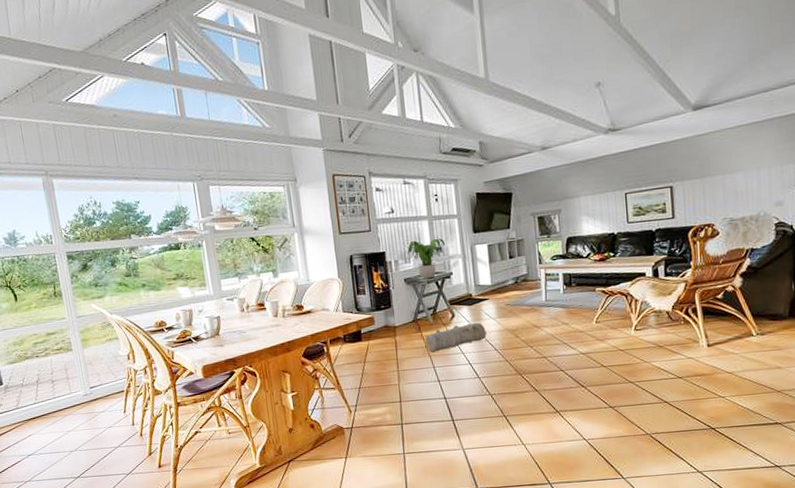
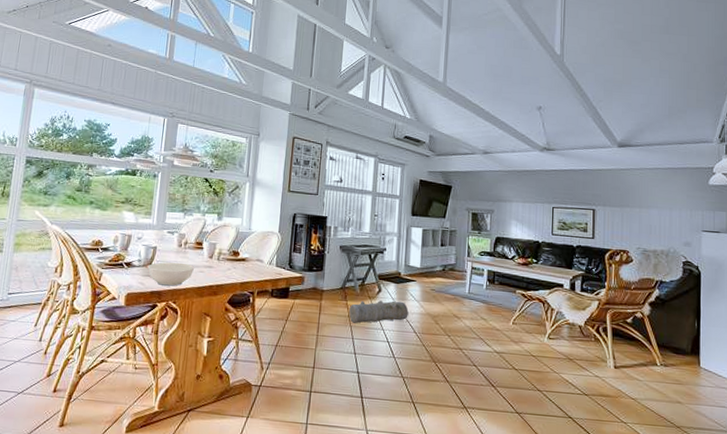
bowl: none [215,326,263,352] -> present [147,262,195,286]
potted plant: present [407,238,446,279] -> none [348,211,385,250]

